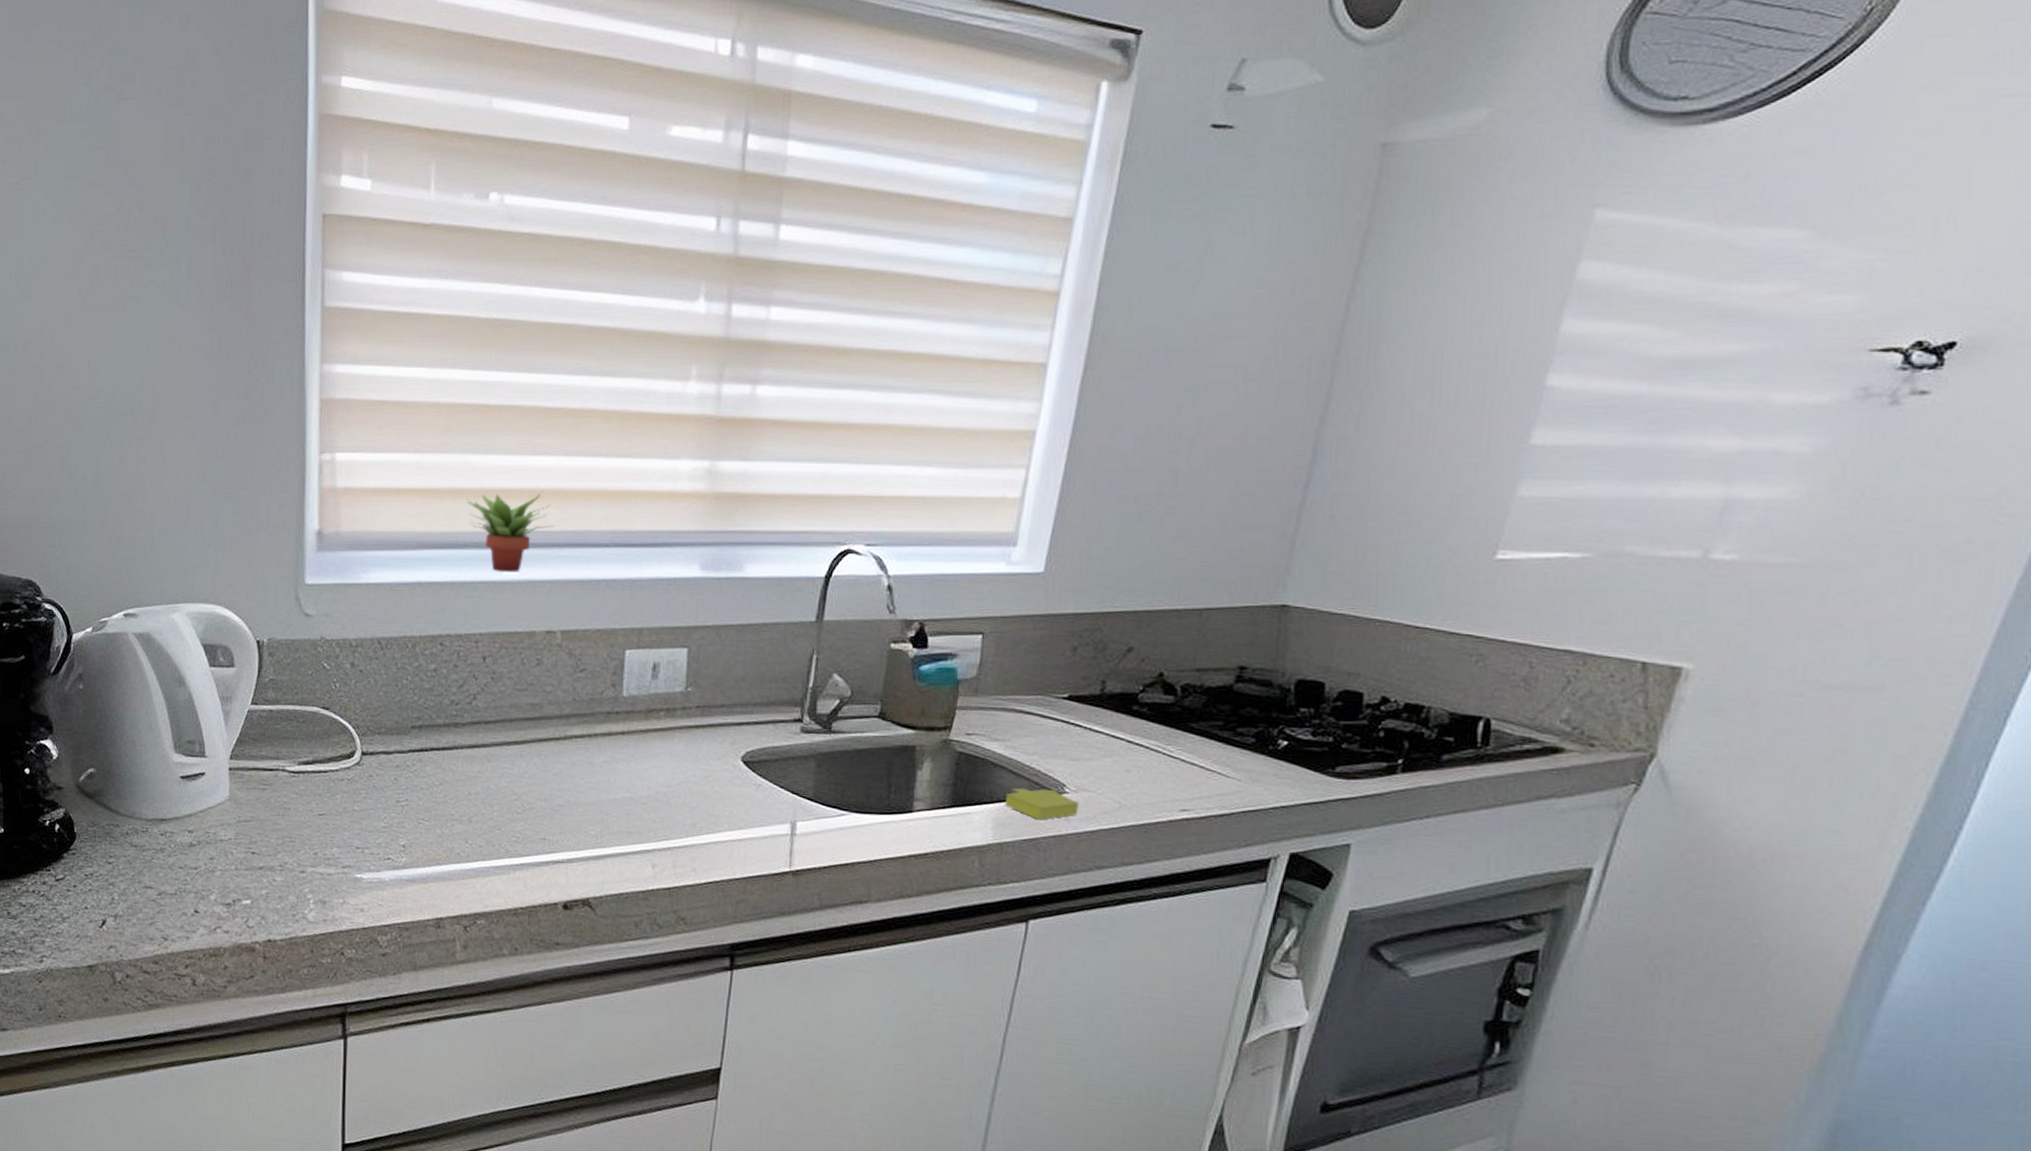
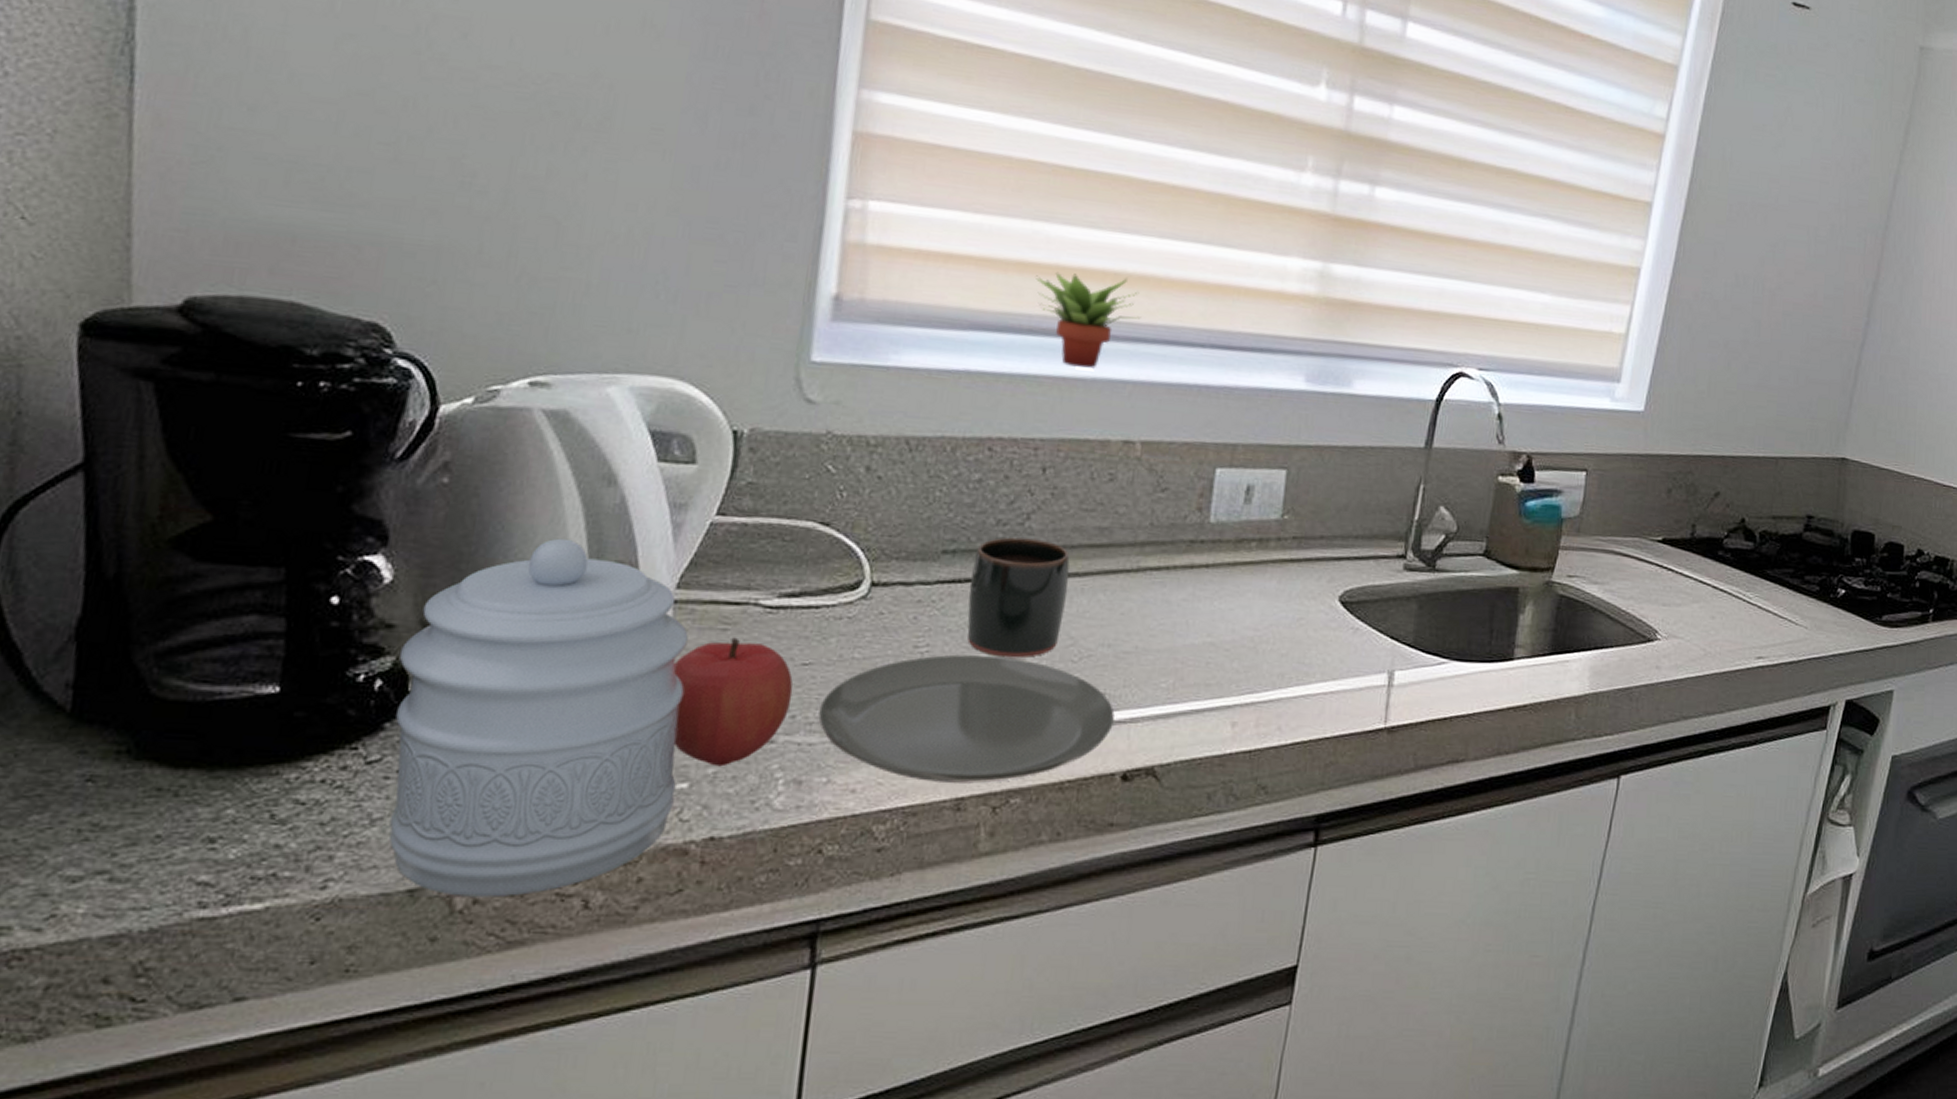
jar: none [67,725,243,974] -> present [389,538,689,898]
fruit: none [233,794,314,889] -> present [673,637,793,767]
plate: none [333,807,554,908] -> present [818,654,1115,784]
mug: none [433,714,510,810] -> present [967,537,1070,658]
sponge: present [984,787,1095,824] -> none [1582,634,1683,673]

